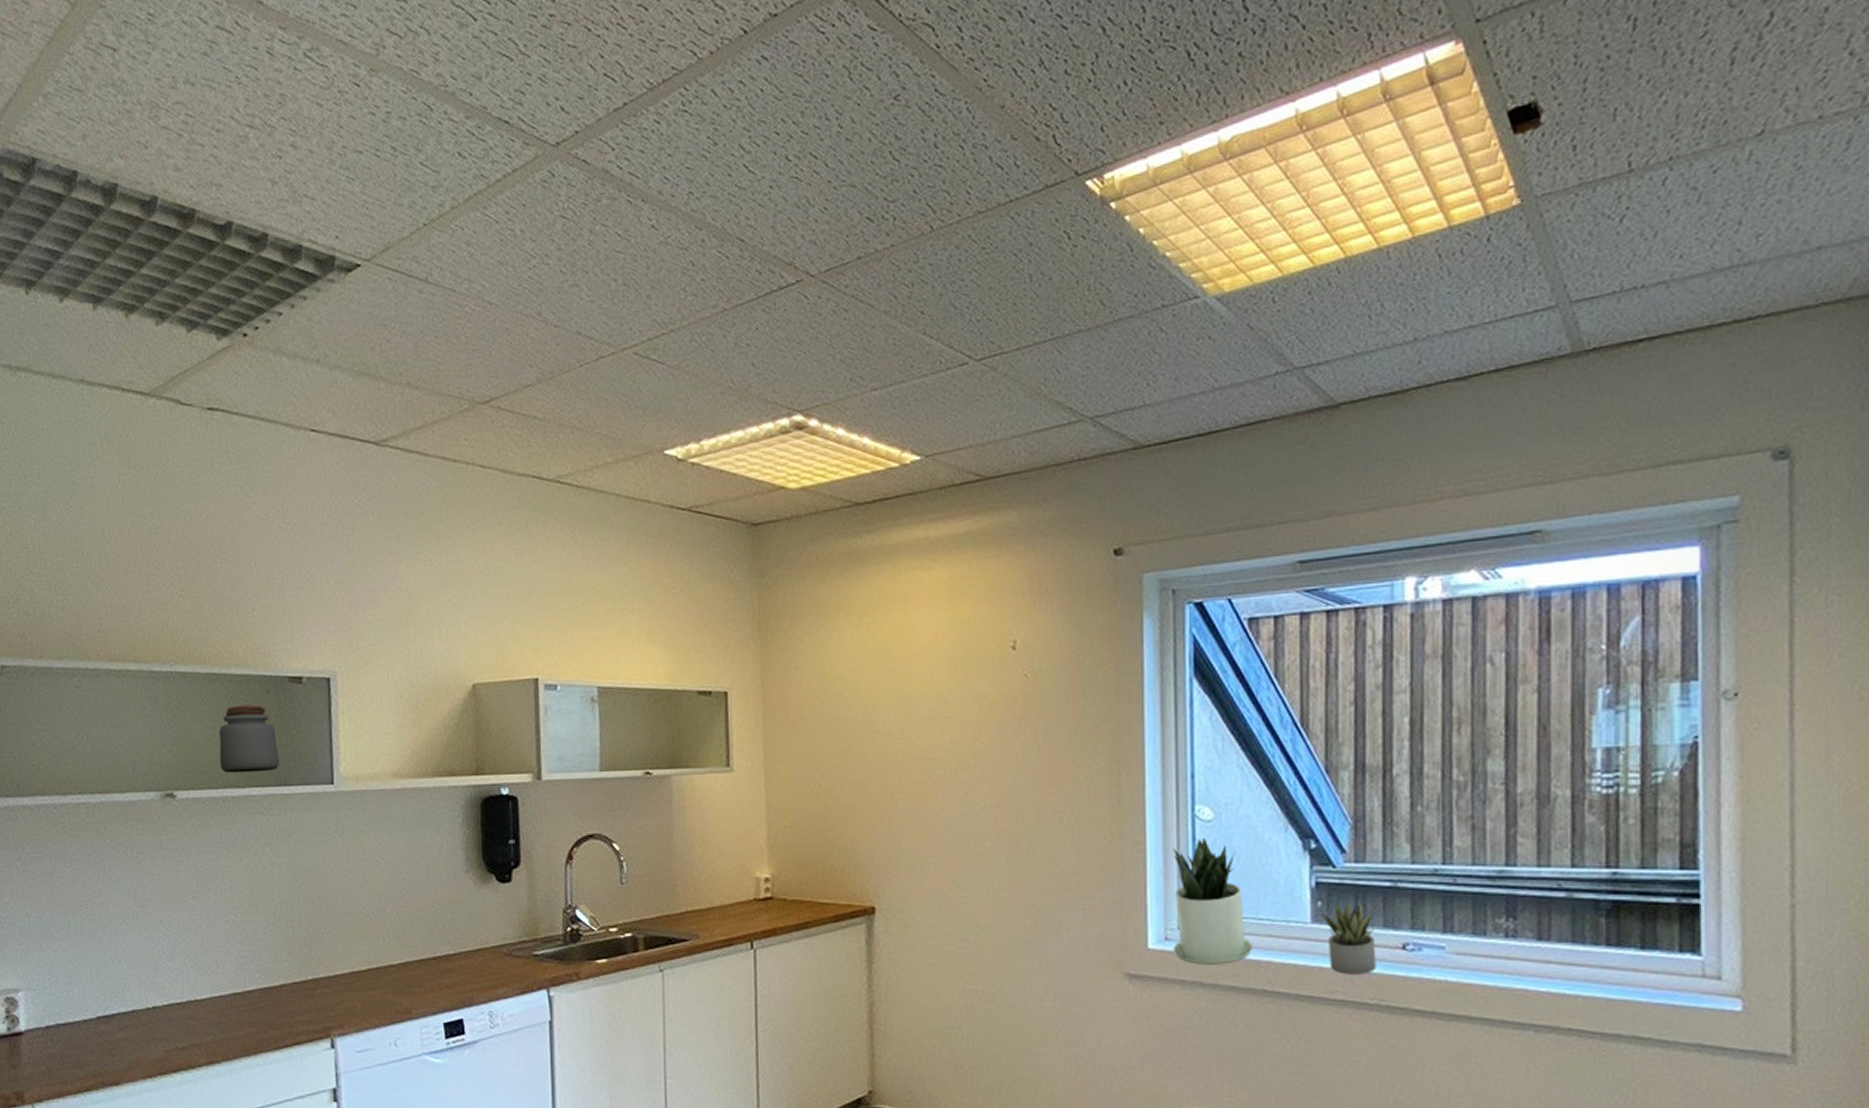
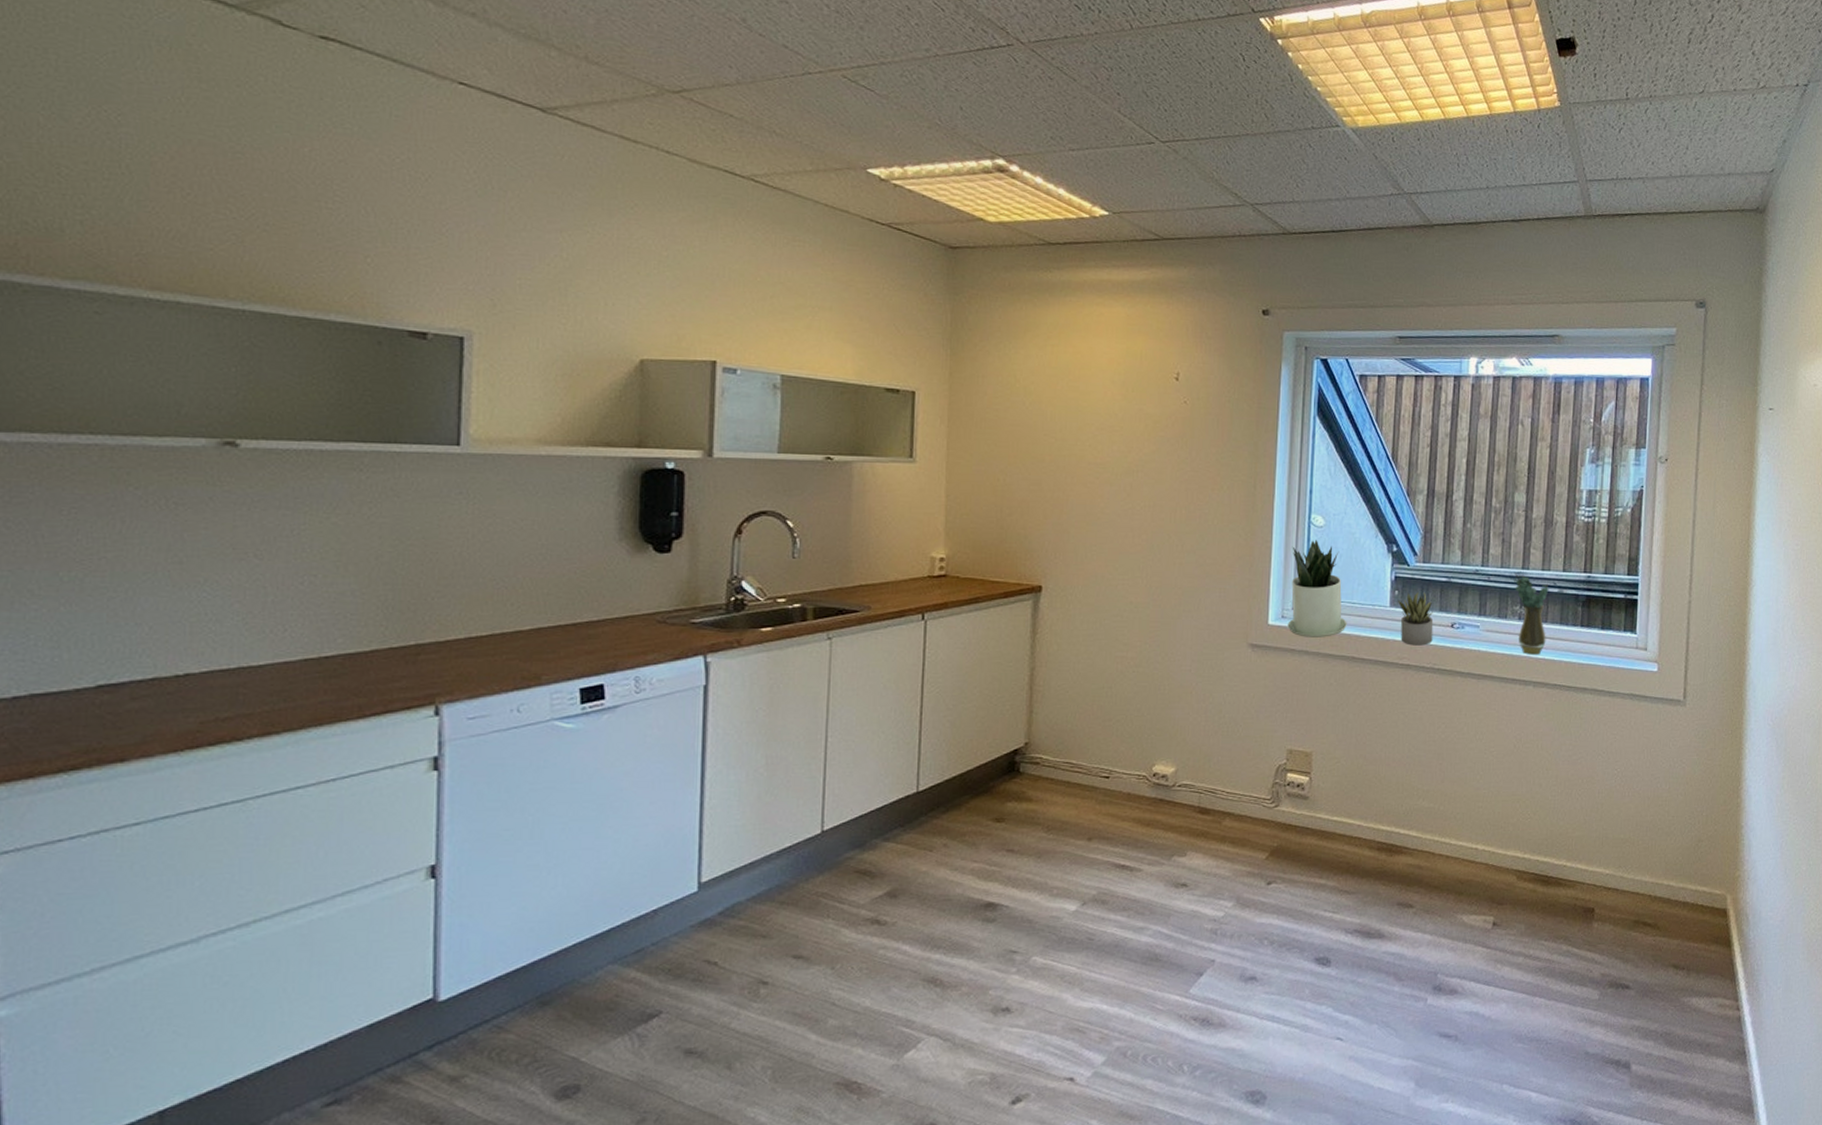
jar: present [219,705,279,773] -> none [306,354,389,427]
vase: none [1494,871,1551,988] -> present [1514,572,1549,656]

